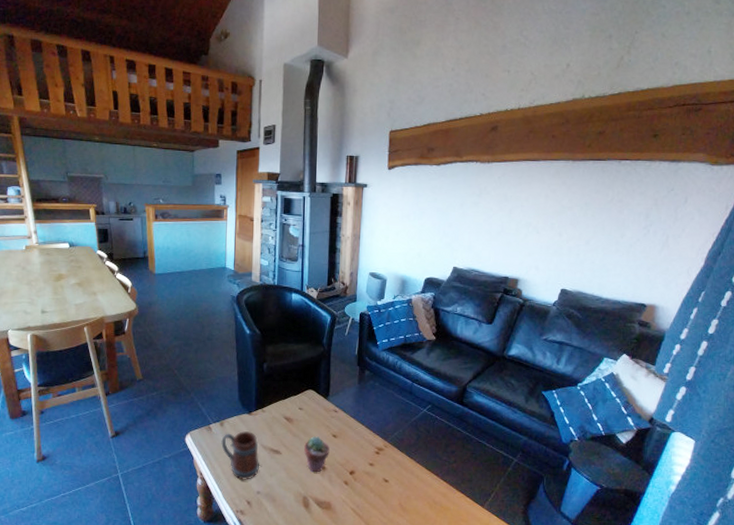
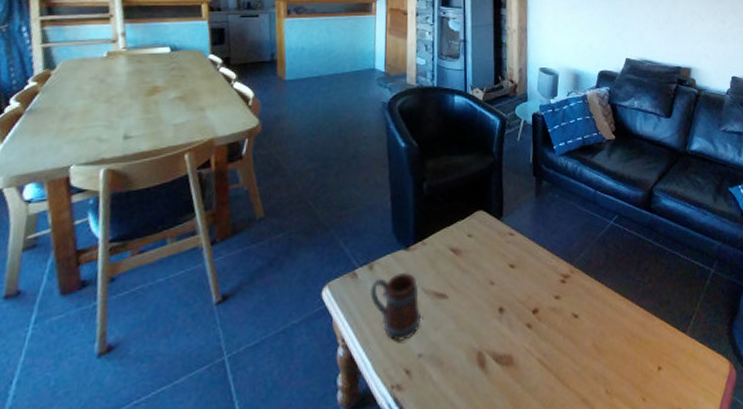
potted succulent: present [304,436,331,473] -> none [476,269,508,318]

